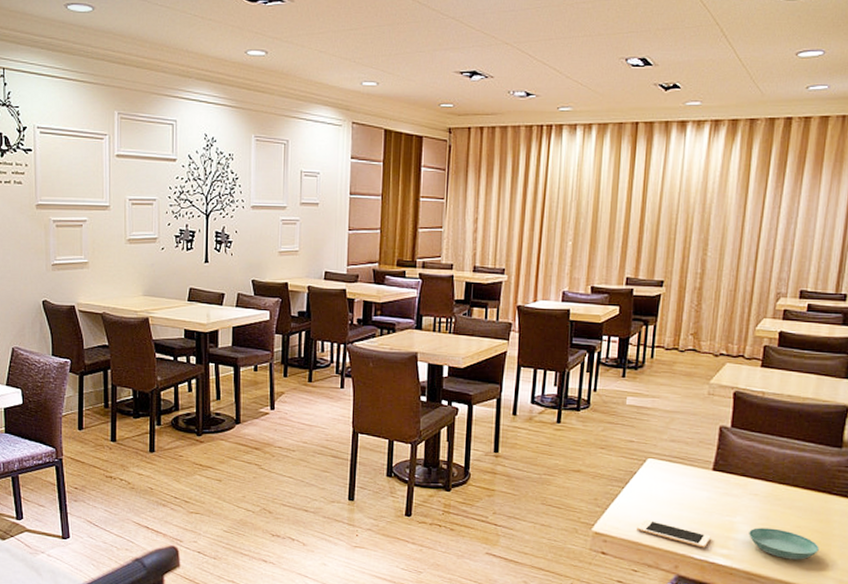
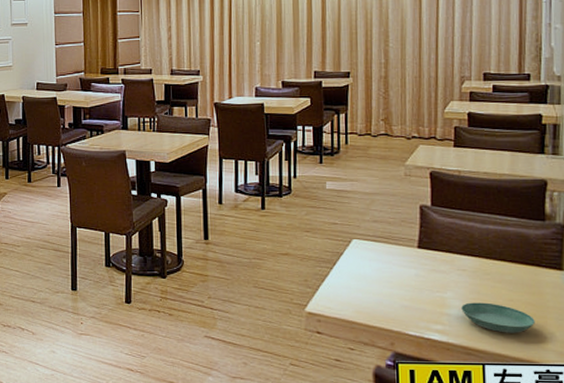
cell phone: present [637,519,711,548] -> none [349,298,424,325]

